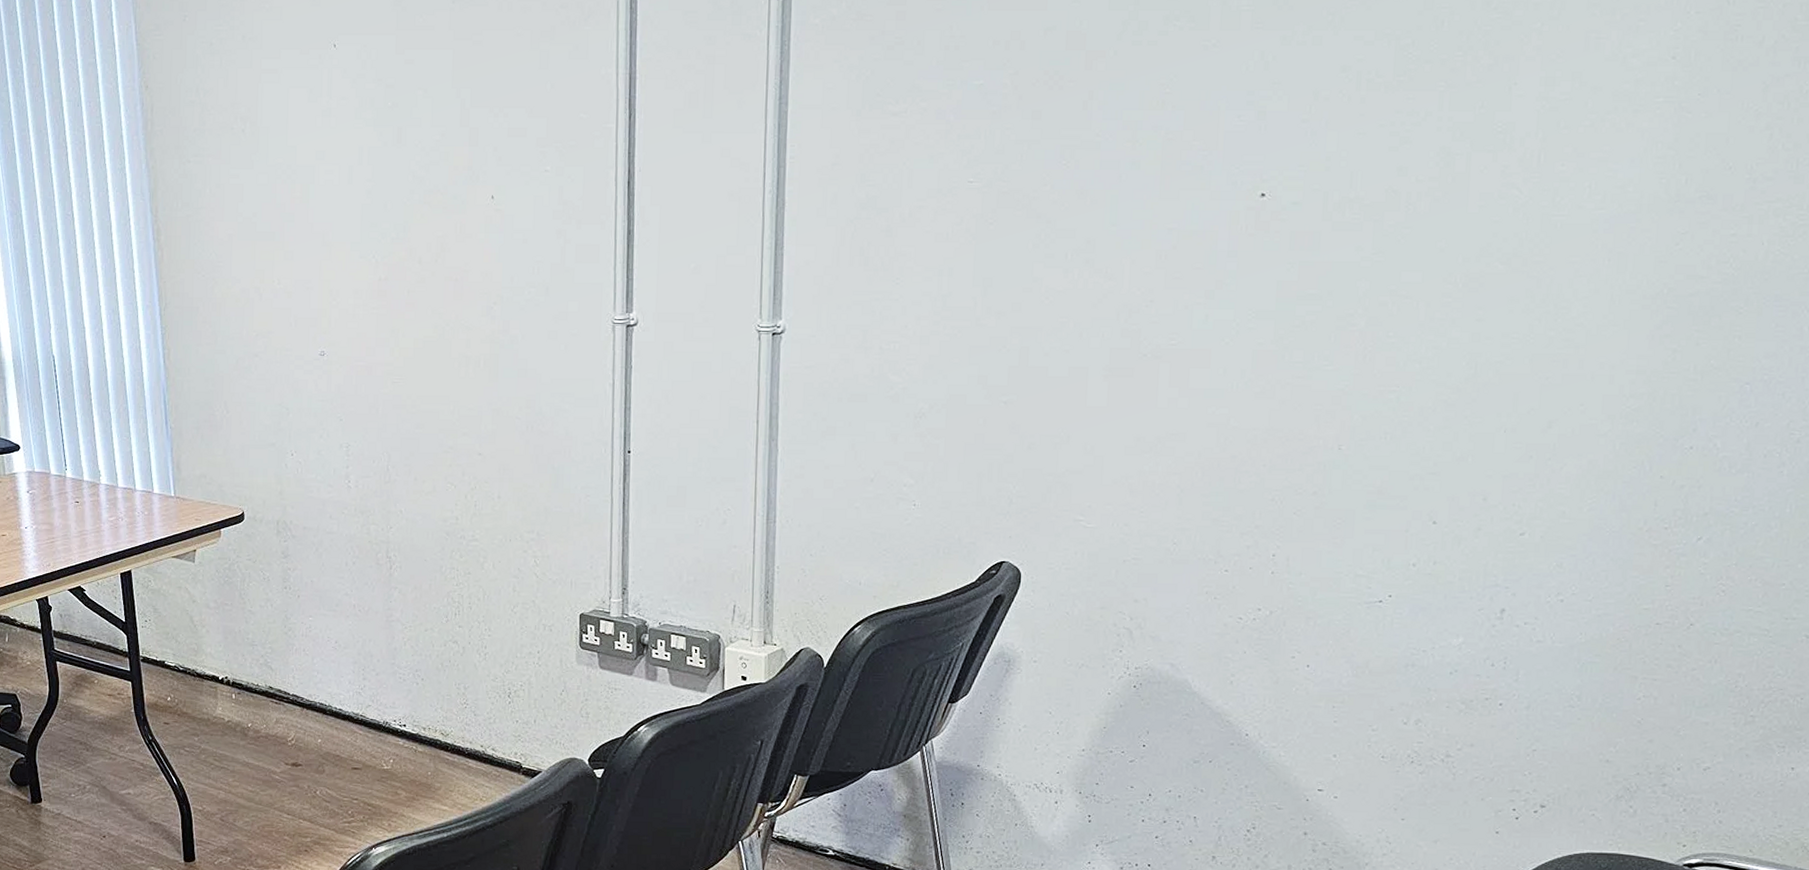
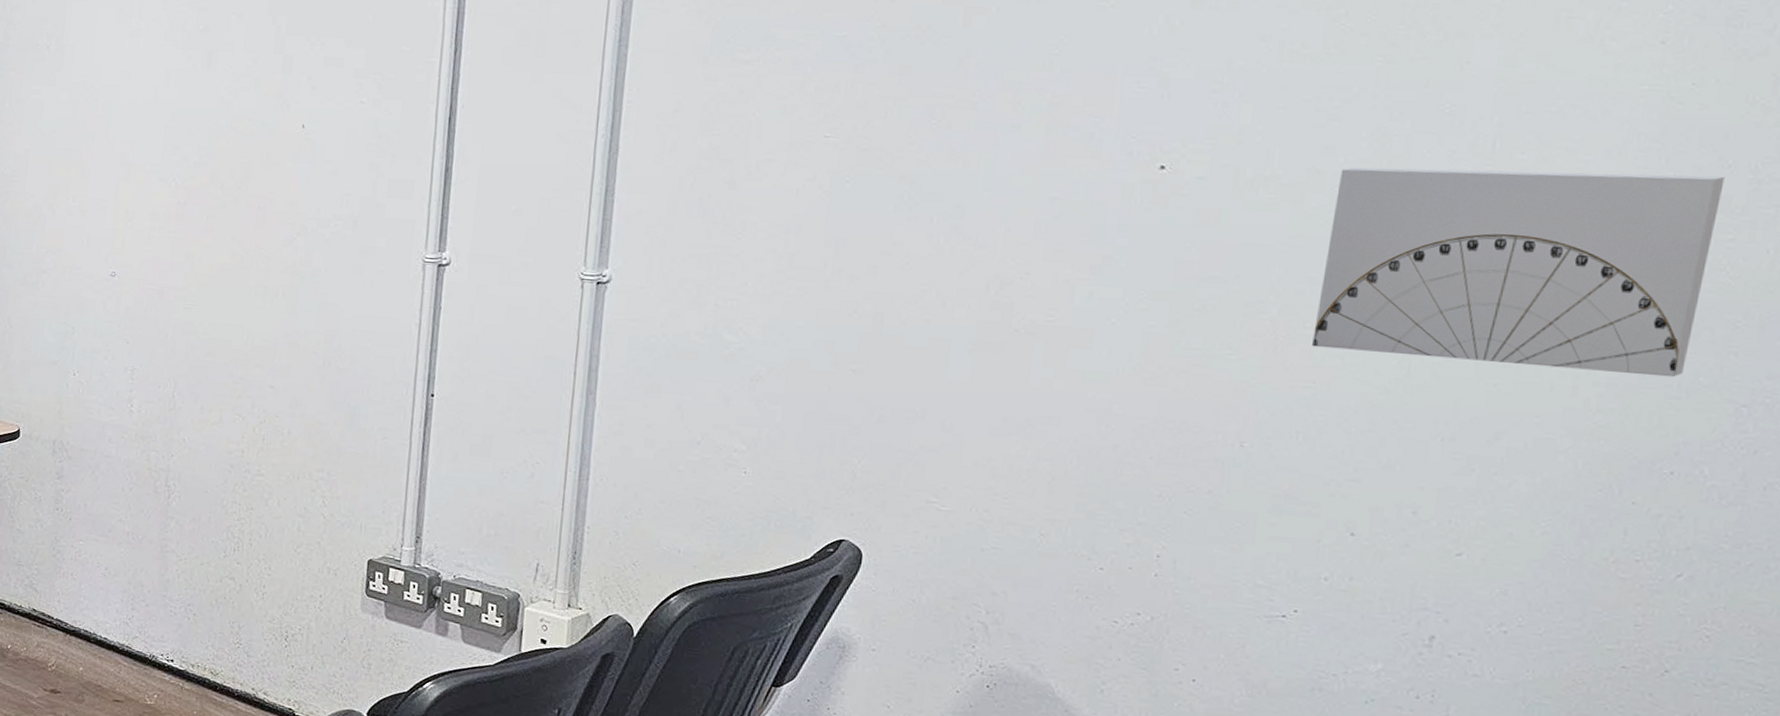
wall art: none [1395,177,1727,362] -> present [1312,167,1725,378]

